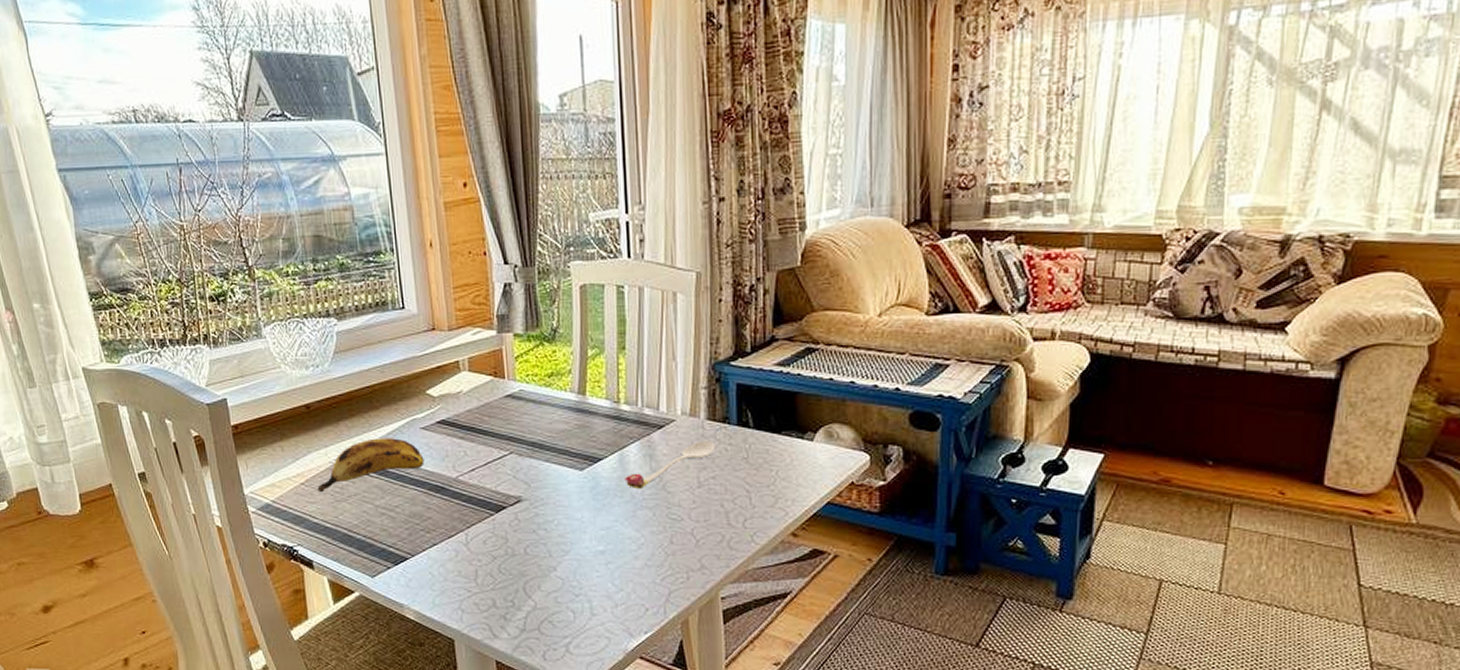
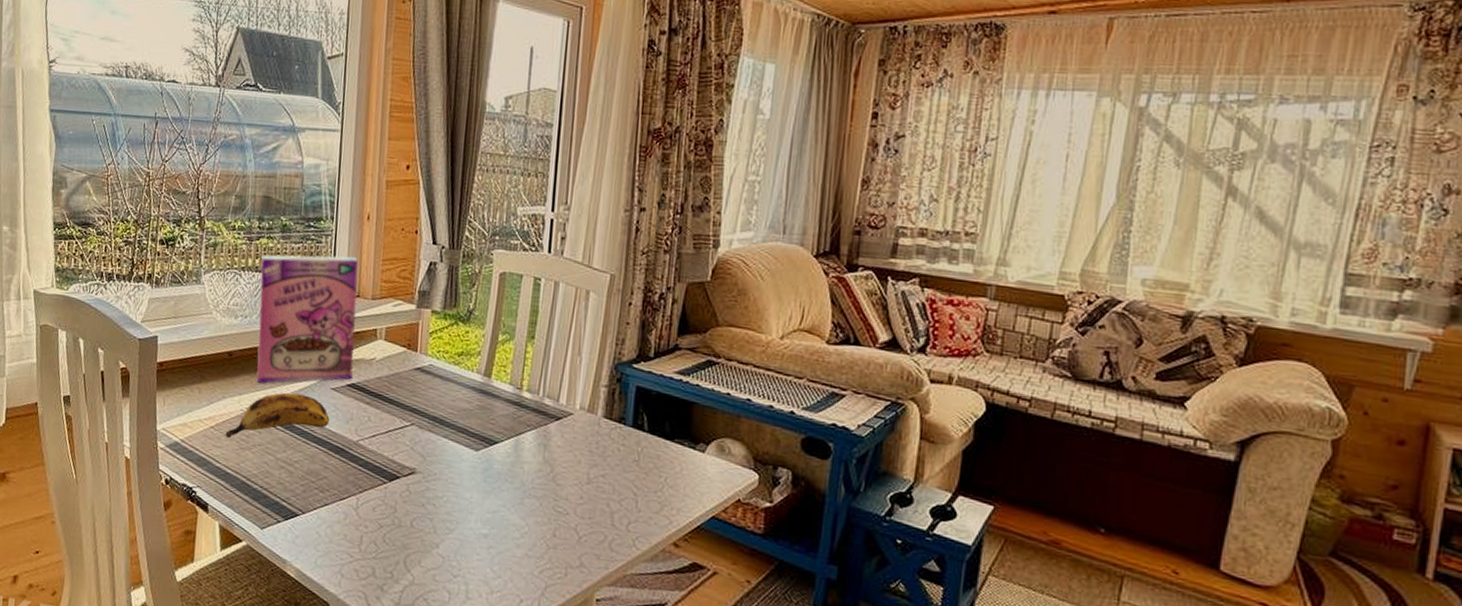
cereal box: none [323,288,441,432] -> present [256,254,358,383]
spoon: present [624,440,716,488] -> none [517,437,609,477]

